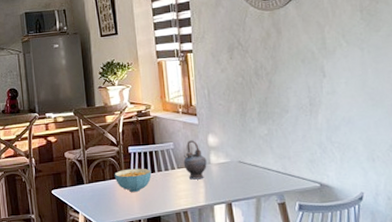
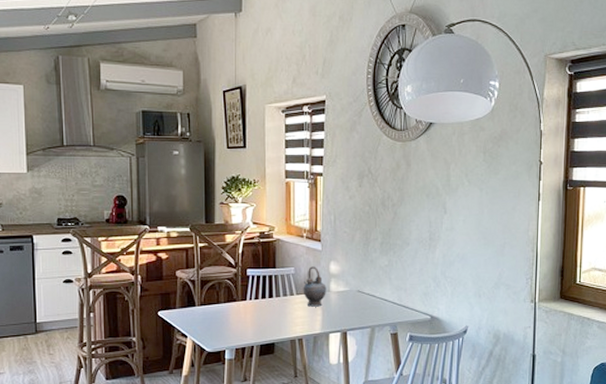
cereal bowl: present [114,168,152,192] -> none [229,292,269,317]

